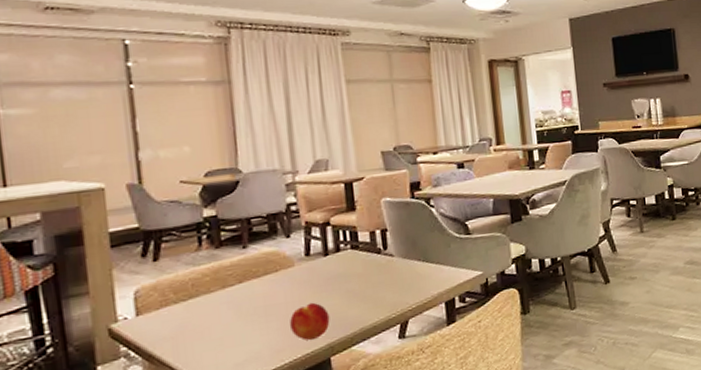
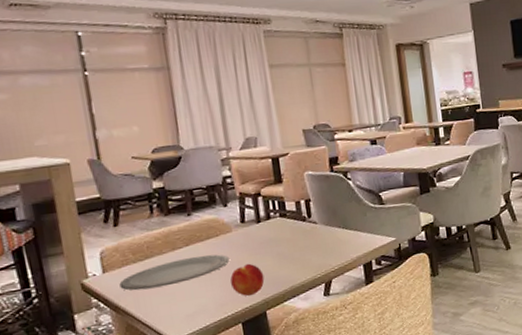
plate: none [155,292,290,337] -> present [119,254,229,291]

